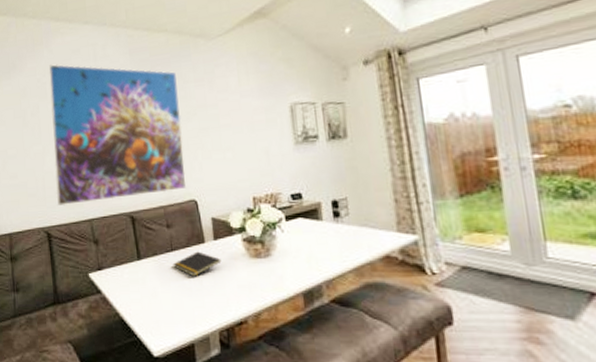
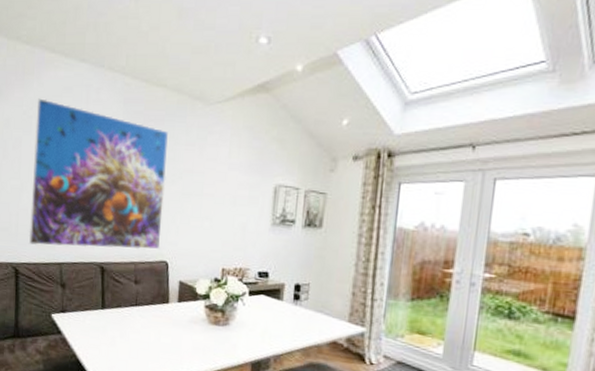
notepad: present [173,251,222,277] -> none [135,310,182,333]

